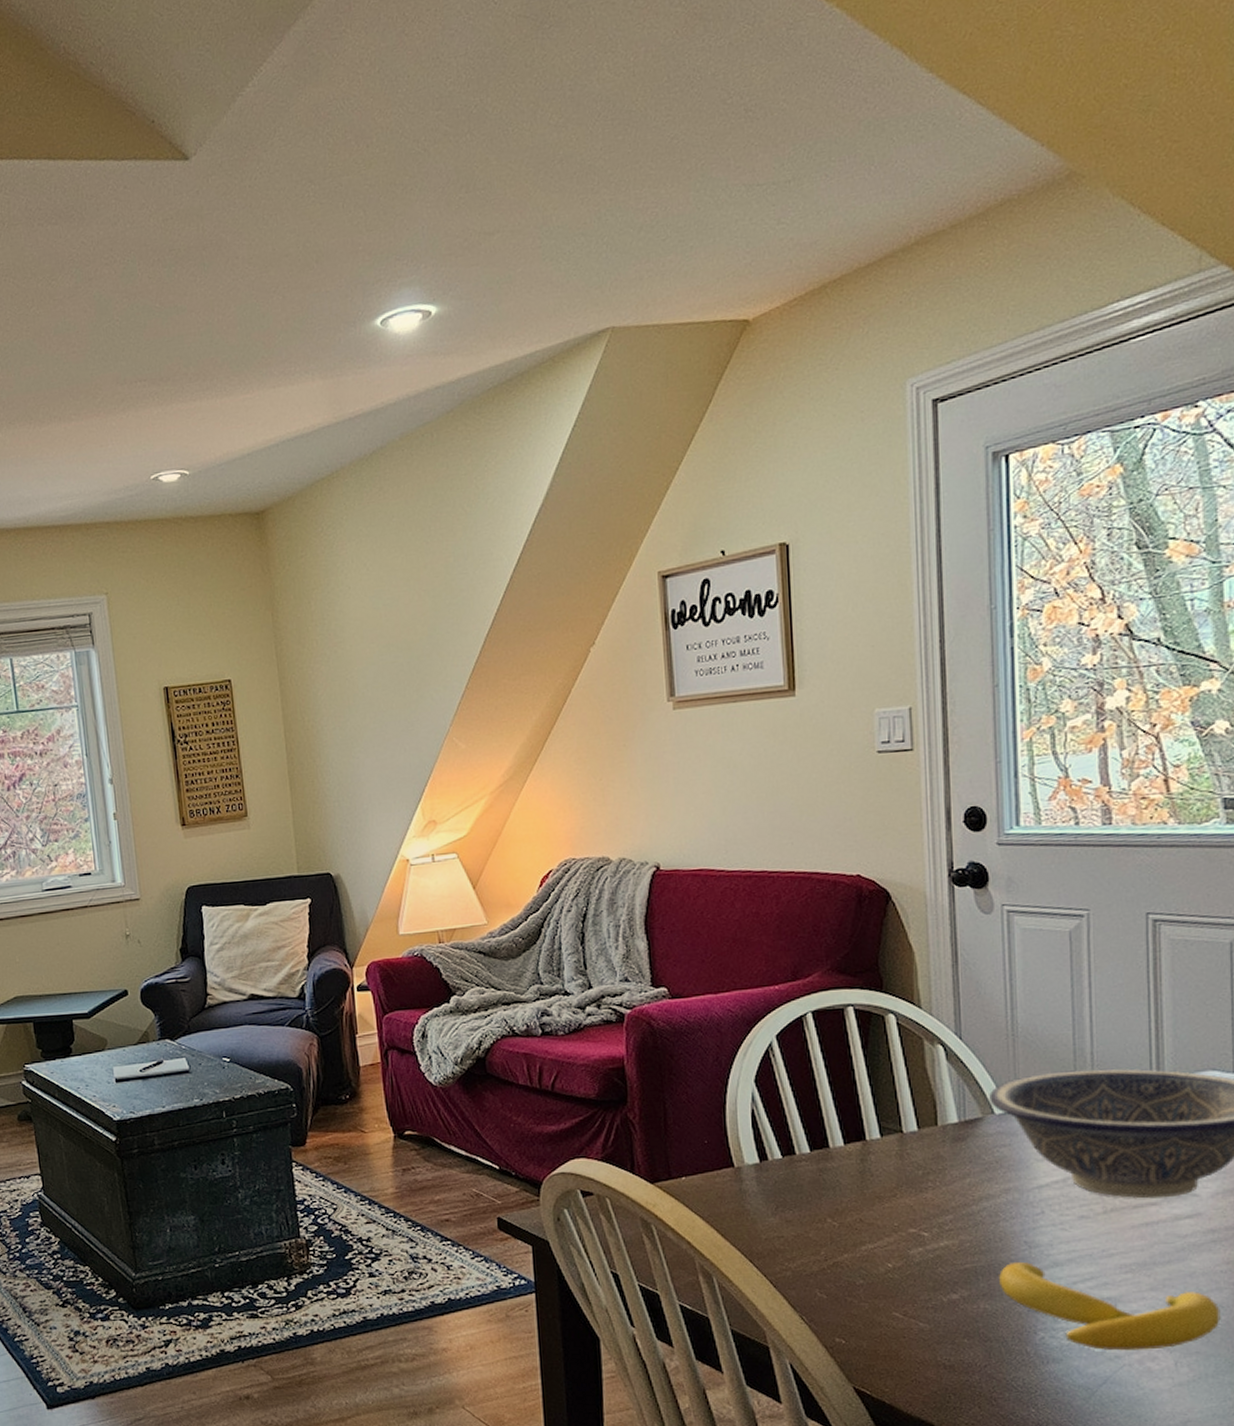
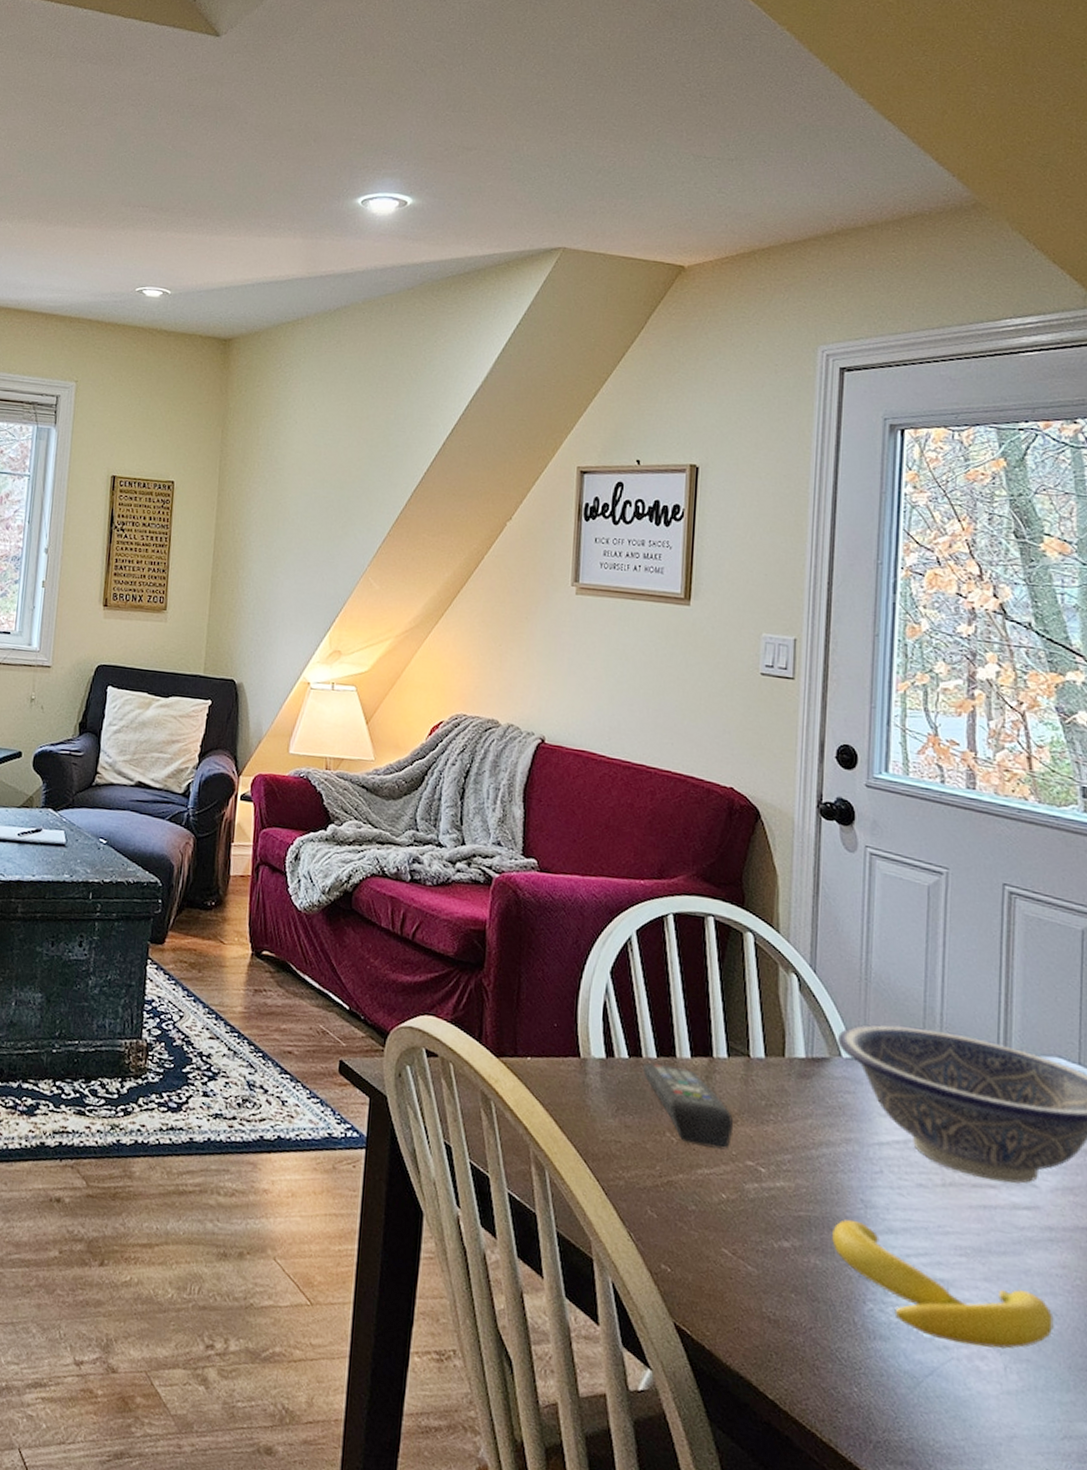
remote control: none [797,1156,892,1225] -> present [642,1062,733,1150]

